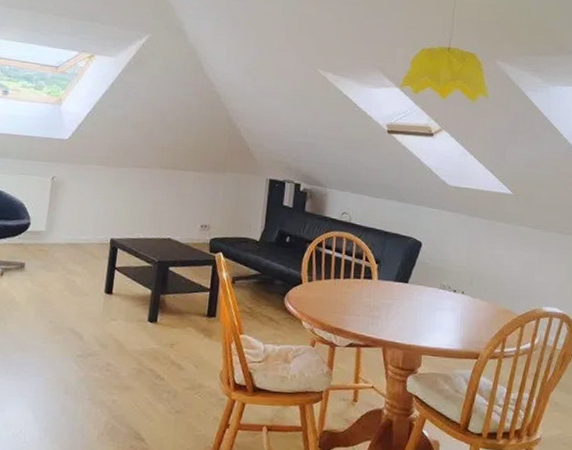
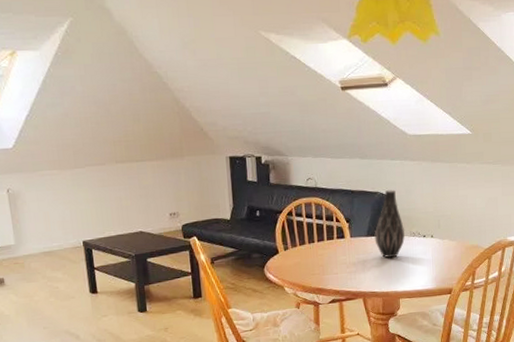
vase: none [402,237,436,309] -> present [374,190,406,258]

